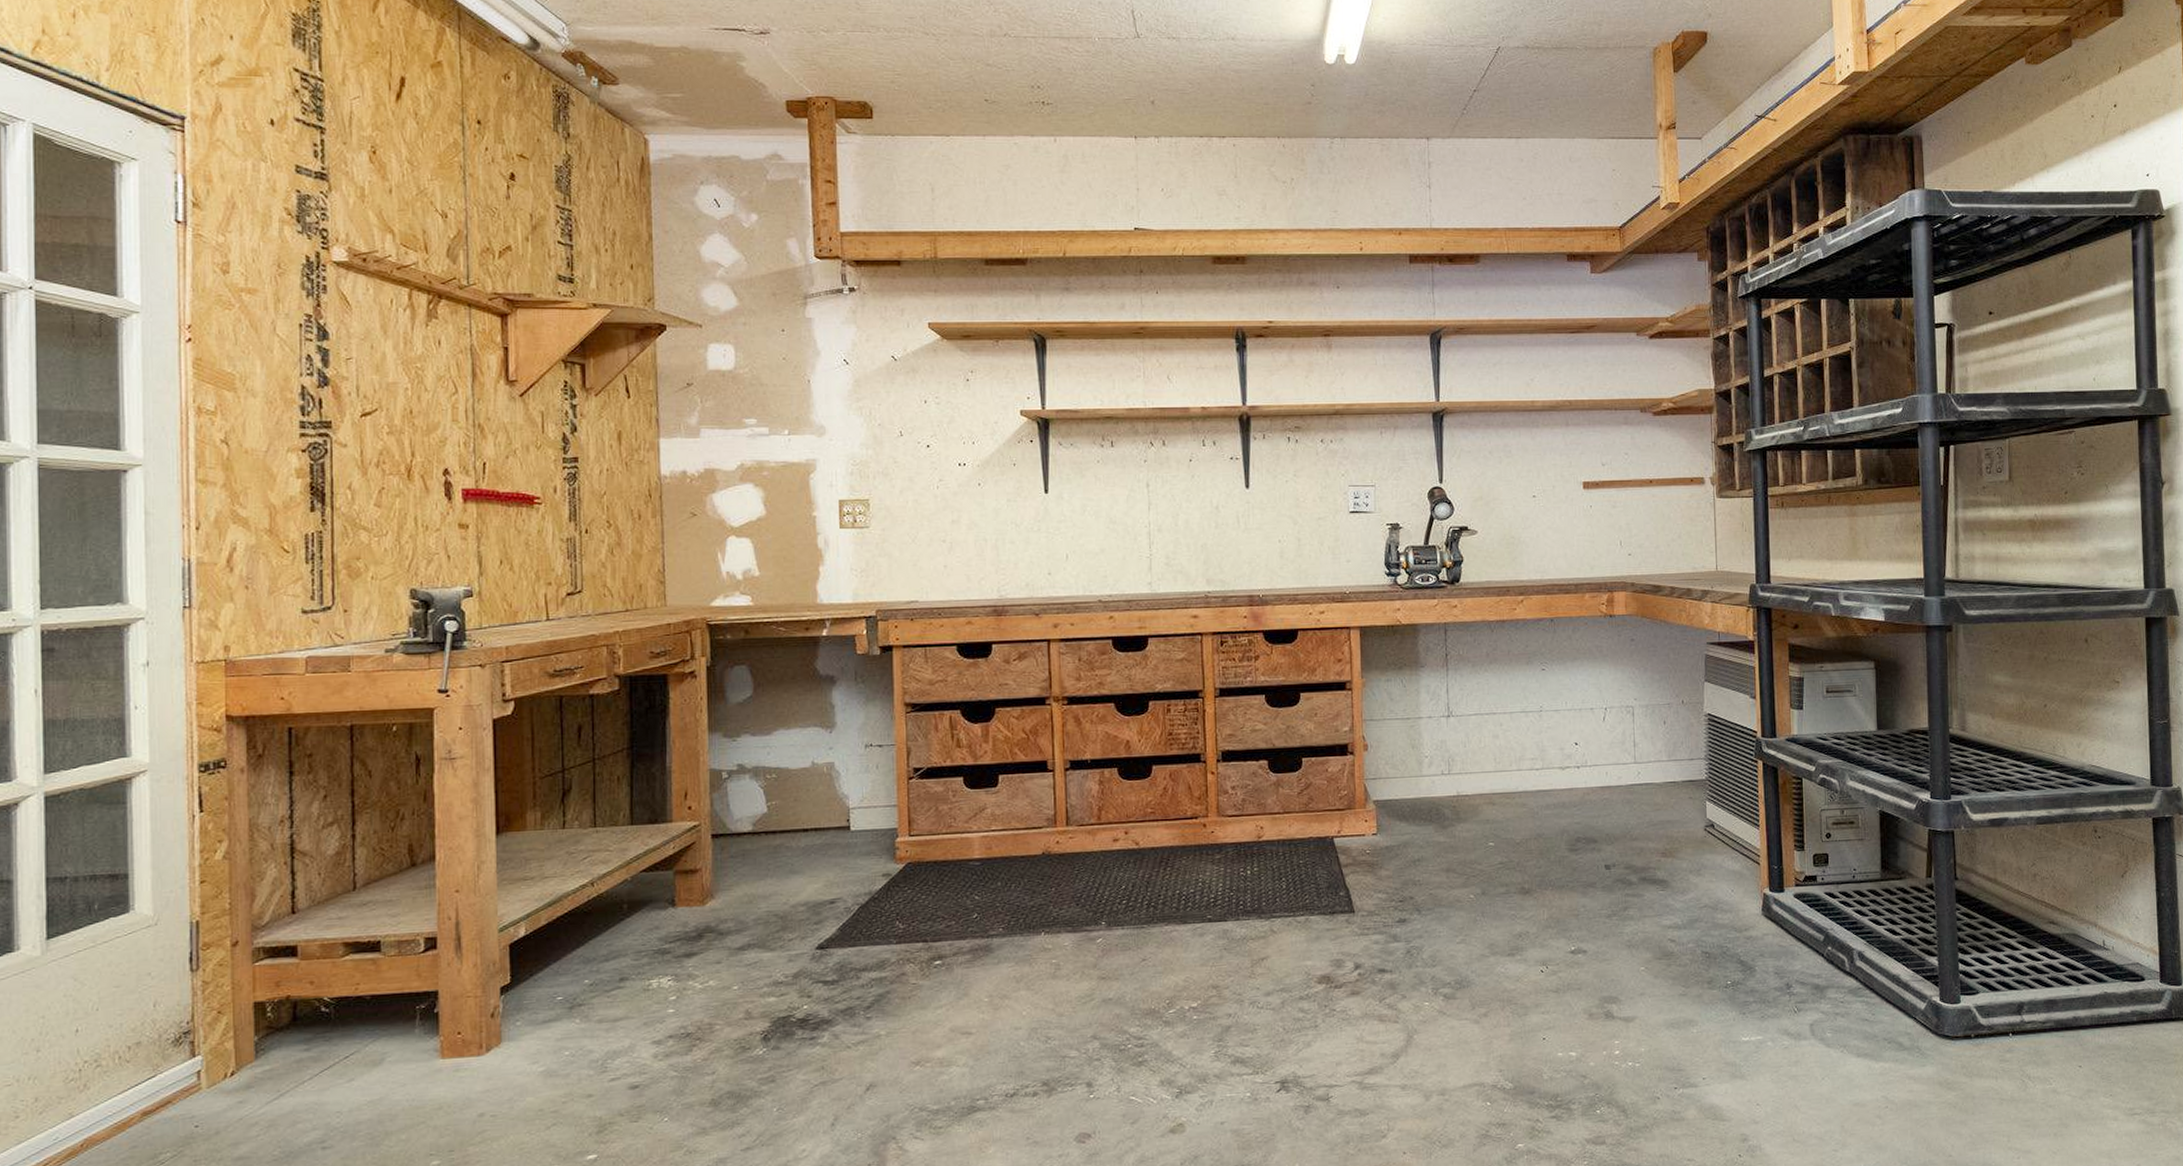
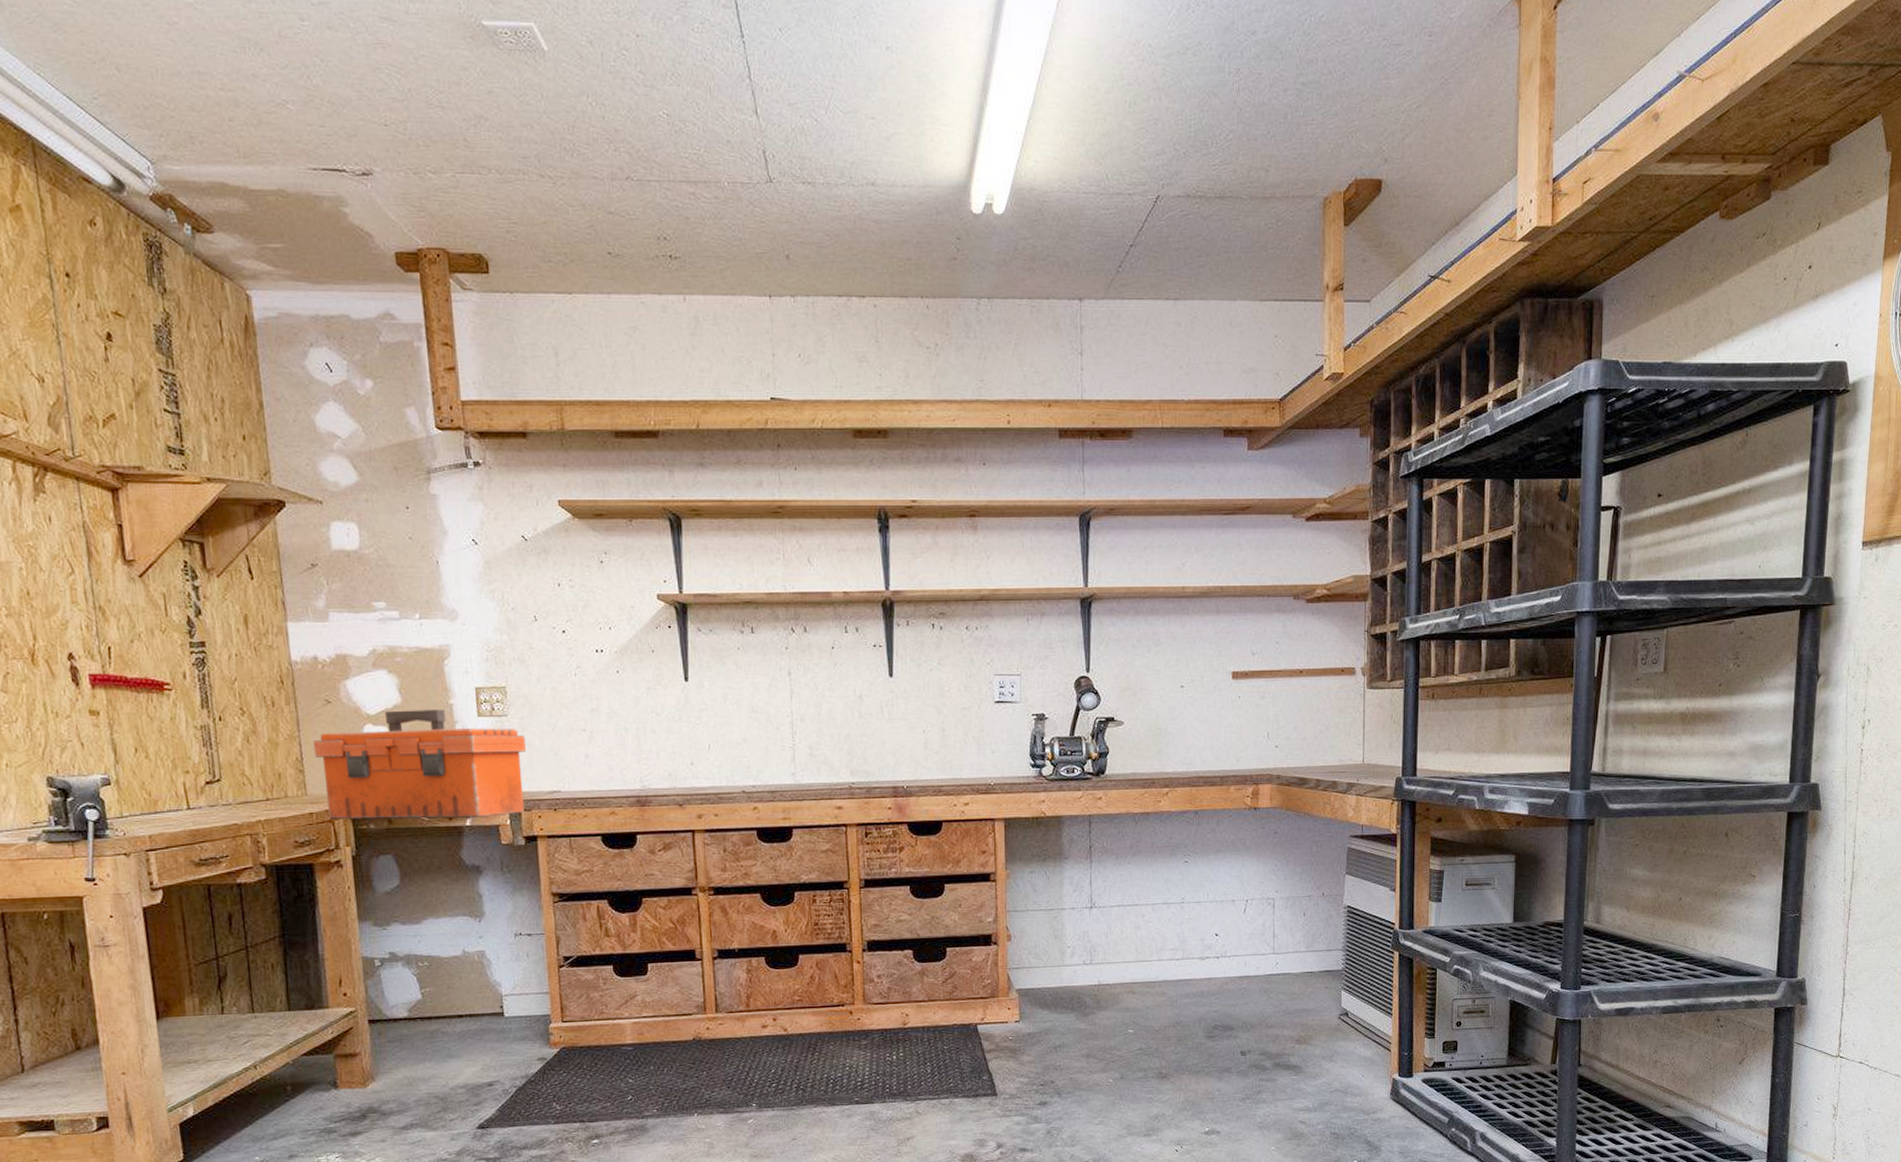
toolbox: none [676,521,886,631] -> present [313,709,526,820]

